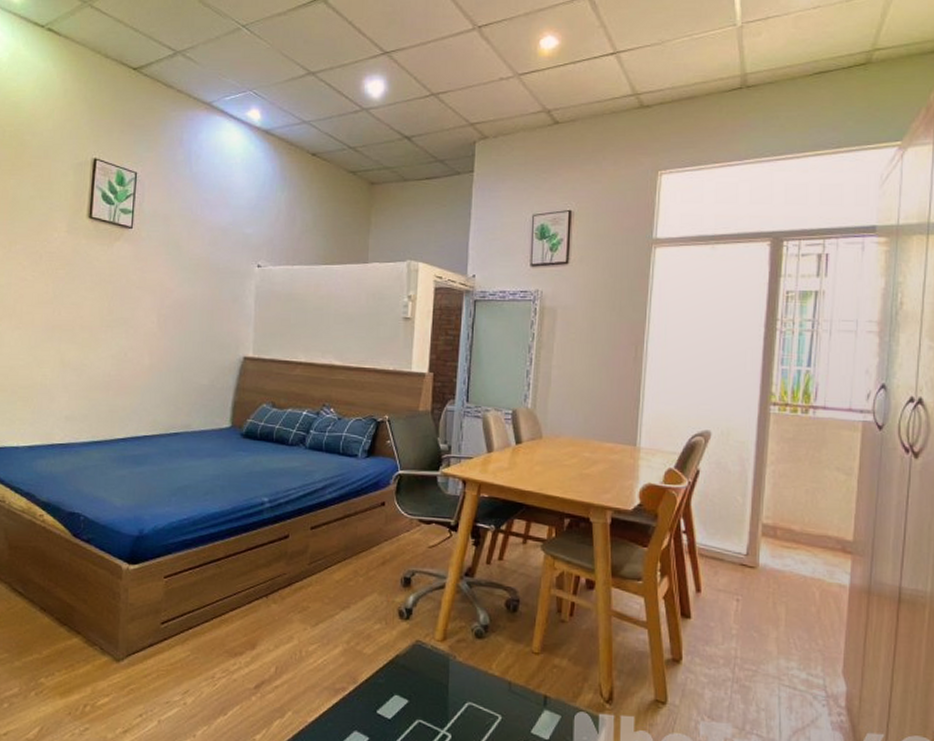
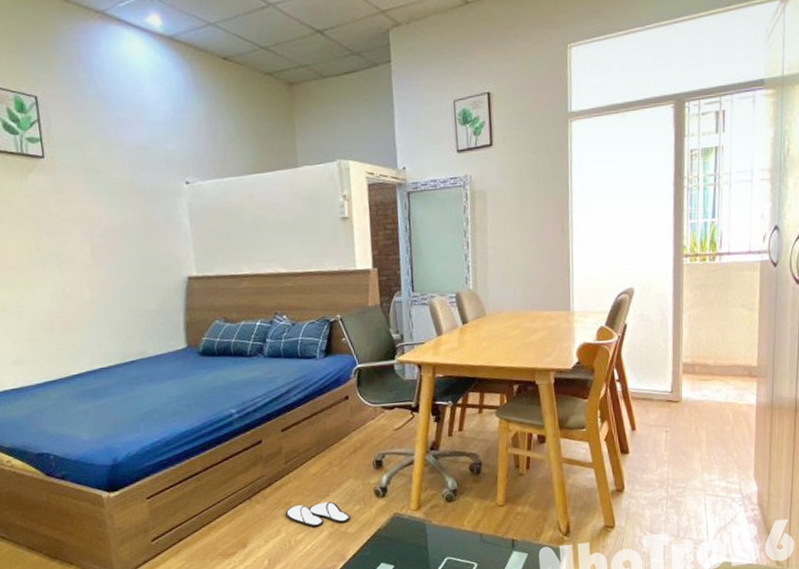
slippers: none [301,612,369,641] -> present [285,502,350,528]

